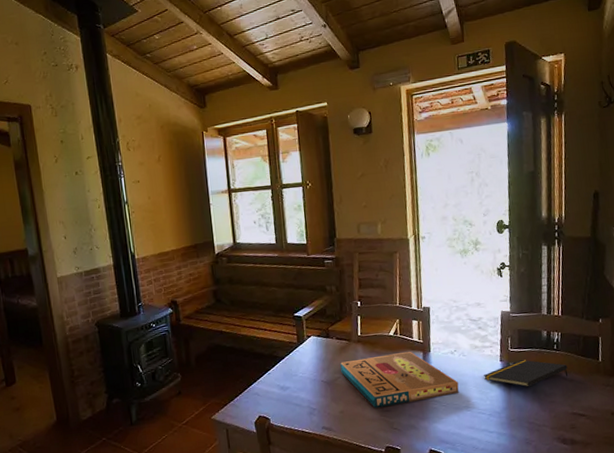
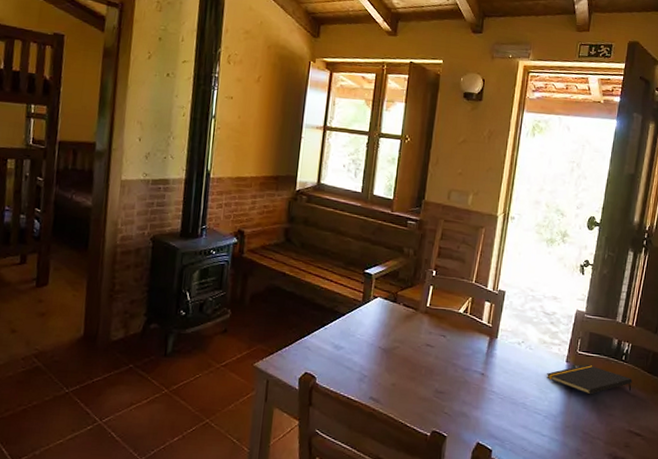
pizza box: present [340,351,459,408] -> none [401,331,520,388]

